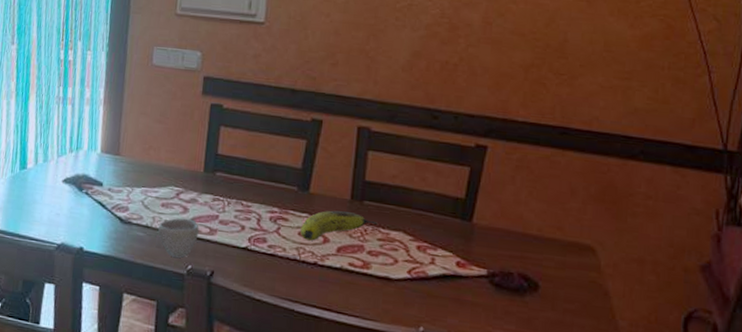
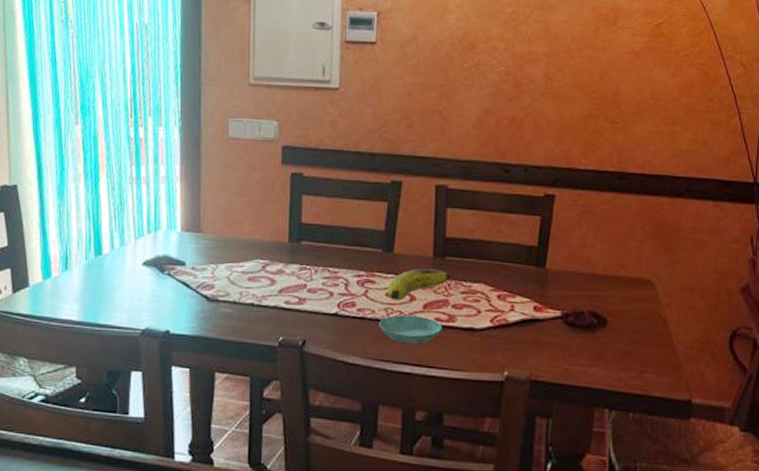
cup: present [158,218,199,258] -> none [247,290,288,330]
saucer: none [289,256,356,288] -> present [379,315,442,344]

